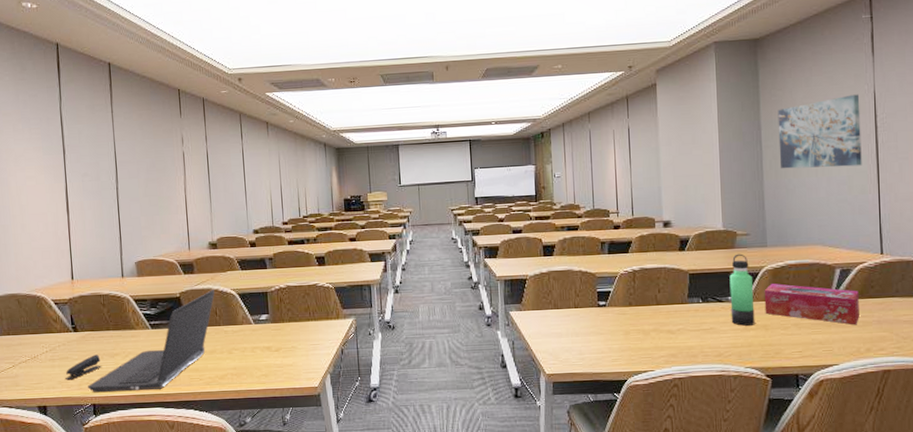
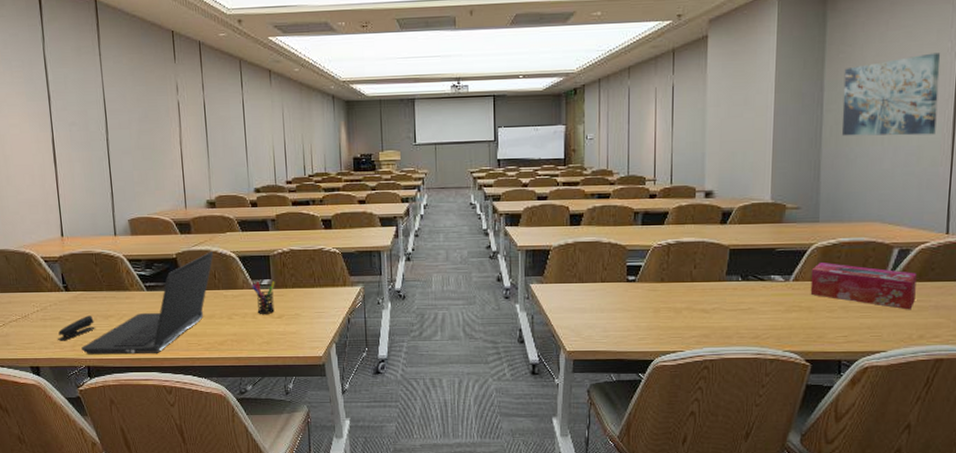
pen holder: none [250,315,273,348] -> present [251,280,275,314]
thermos bottle: present [729,253,755,326] -> none [772,229,800,307]

